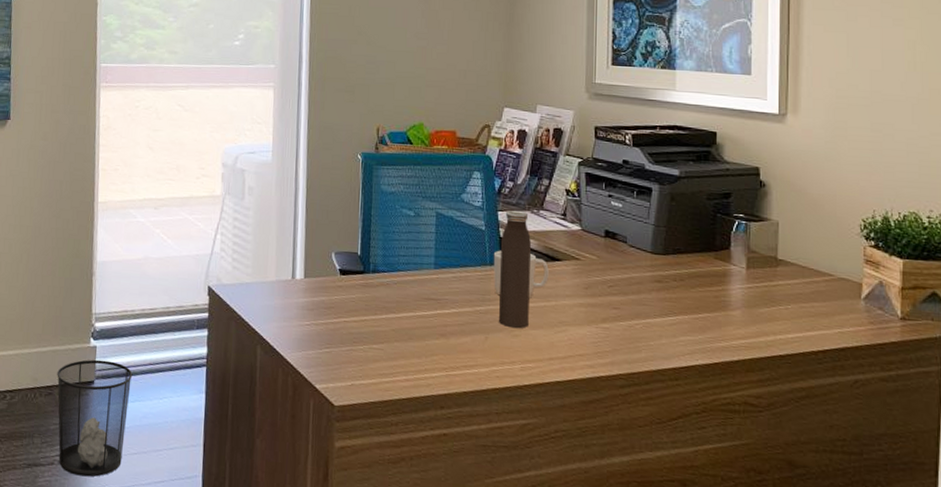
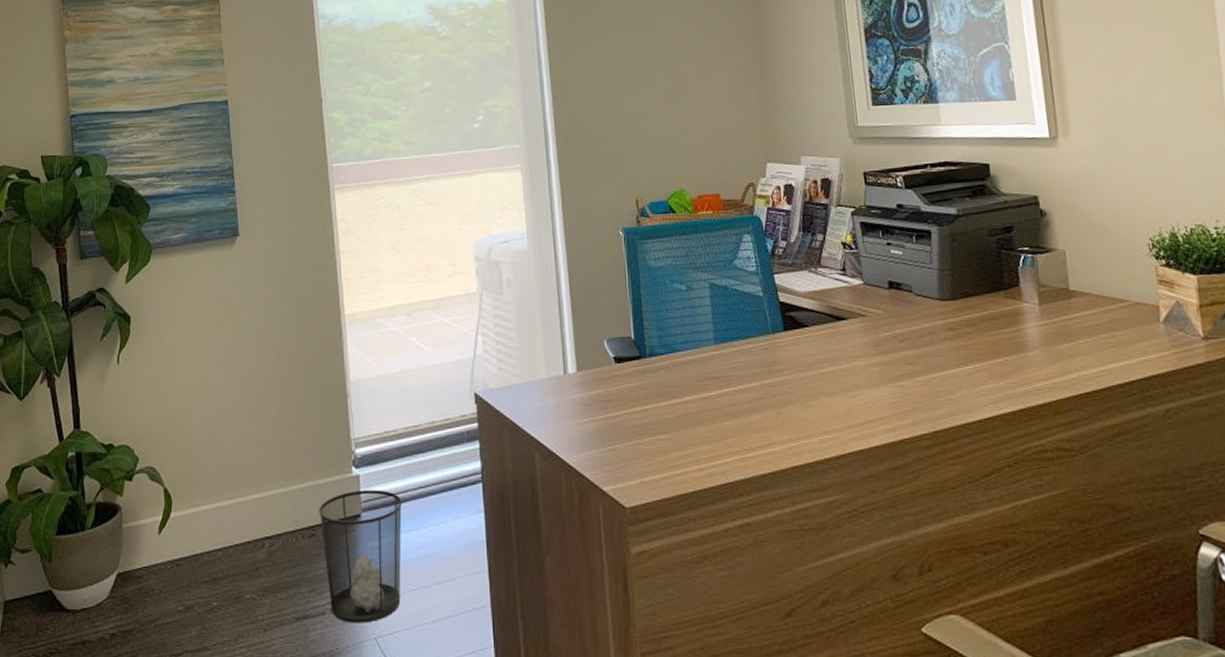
mug: present [493,250,549,298] -> none [775,316,836,365]
water bottle: present [499,210,531,328] -> none [781,271,821,398]

